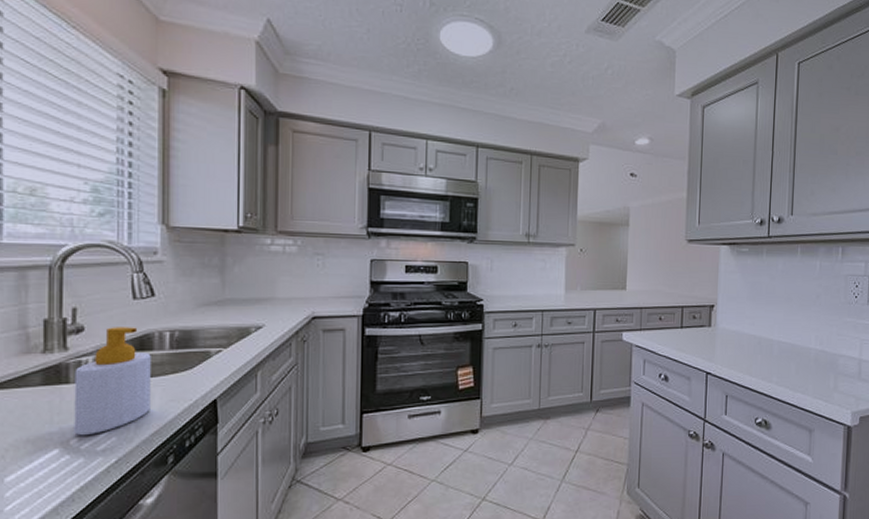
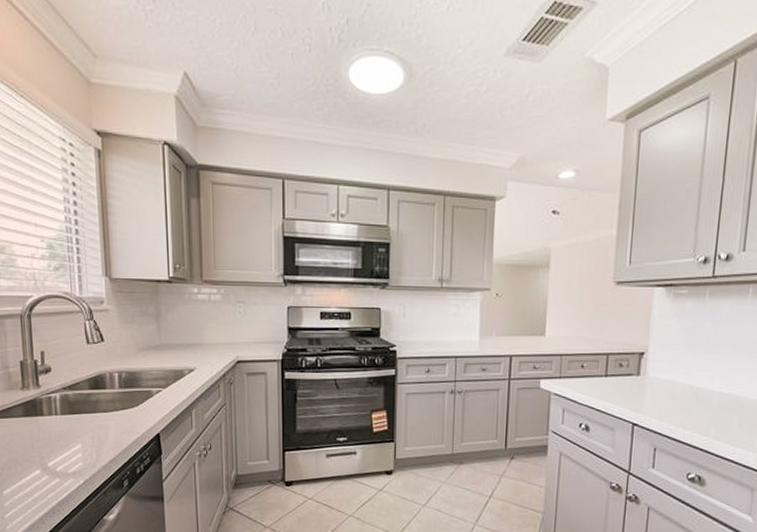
soap bottle: present [74,327,151,436] -> none [46,368,107,460]

